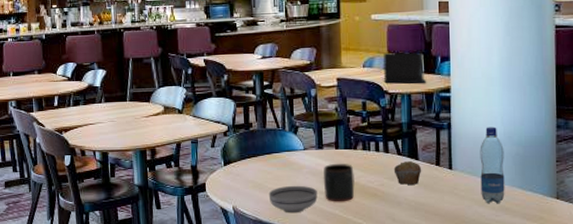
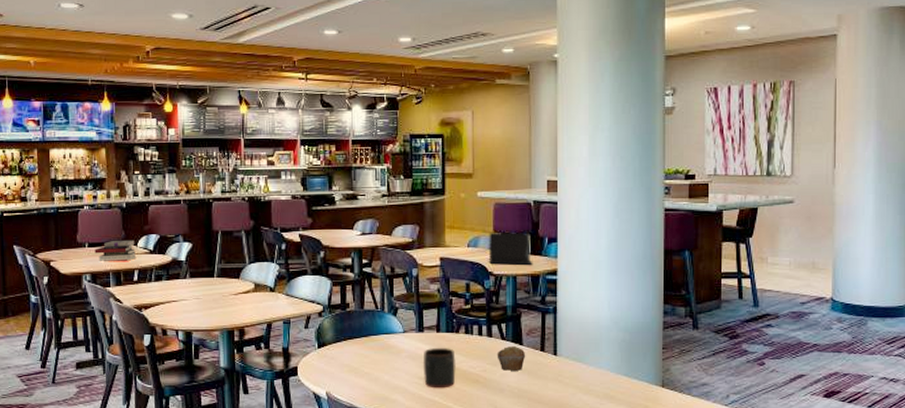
books: none [18,68,56,90] -> present [94,239,137,262]
bowl: present [268,185,318,214] -> none [365,370,417,400]
bottle: present [480,127,505,204] -> none [585,312,610,392]

